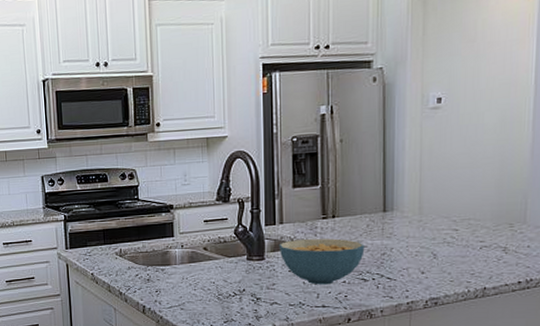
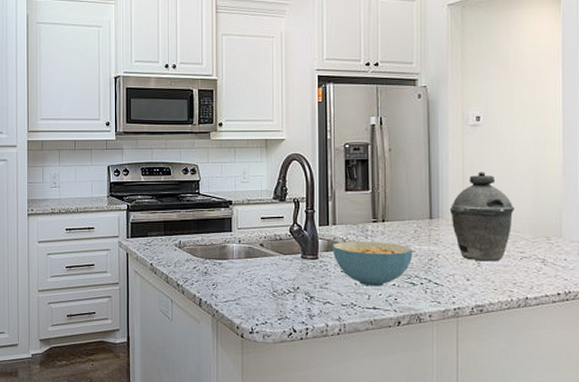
kettle: none [404,158,477,253] -> present [449,172,516,262]

